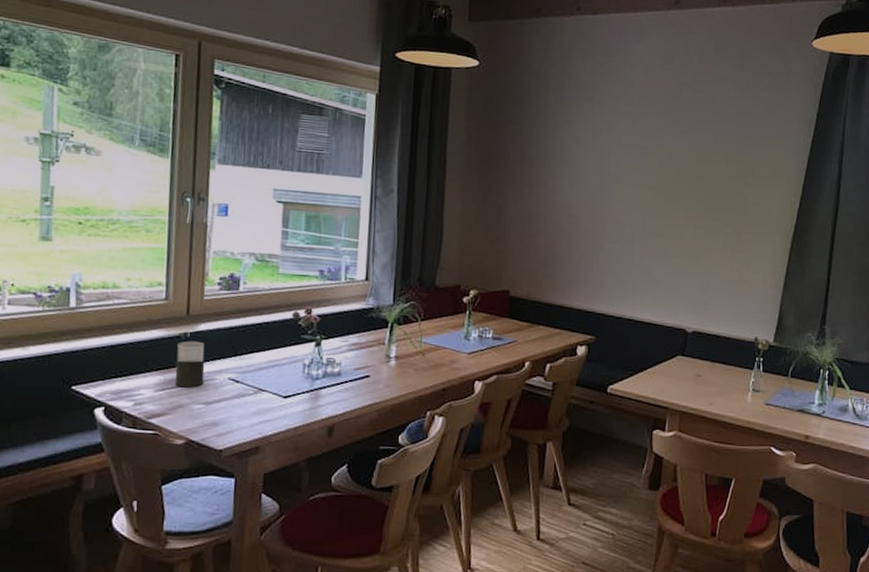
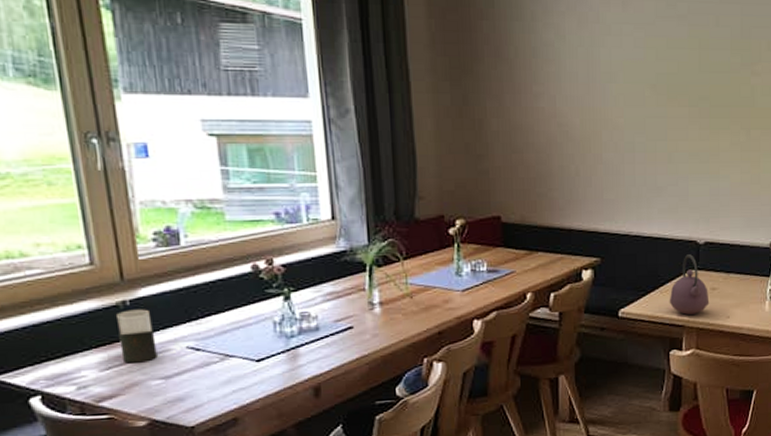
teapot: none [655,341,694,399] -> present [669,254,710,316]

